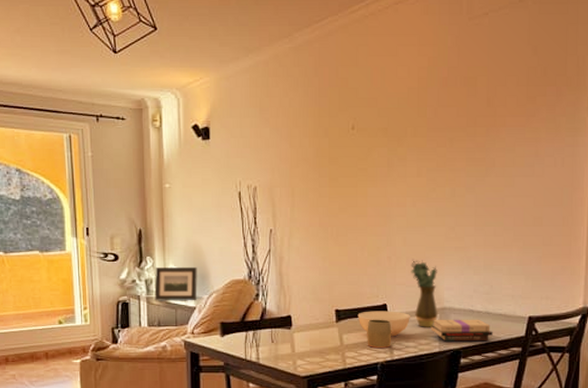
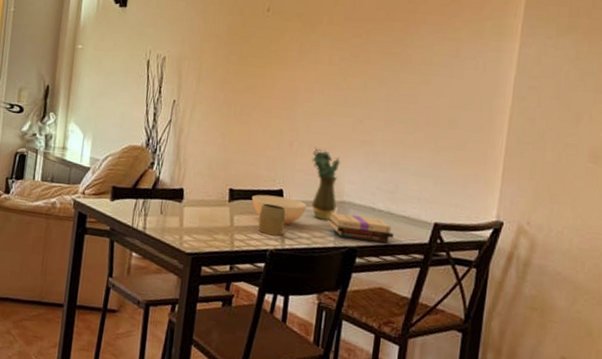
picture frame: present [154,266,198,301] -> none [51,123,97,162]

